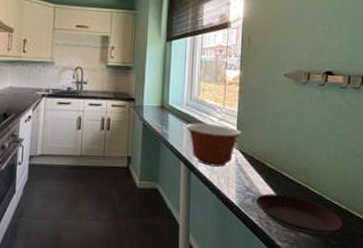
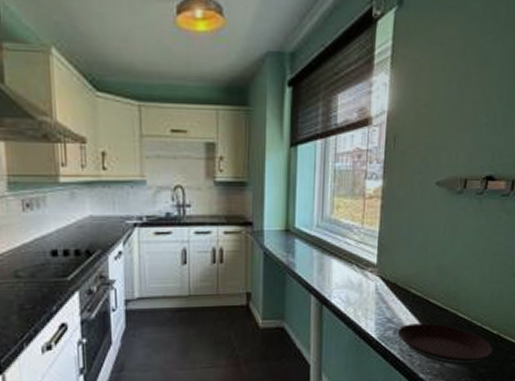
mixing bowl: present [185,123,241,167] -> none [316,247,383,298]

